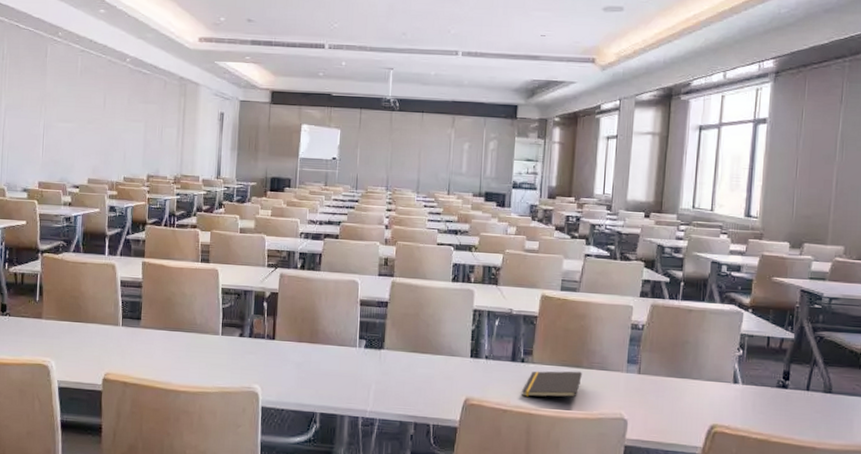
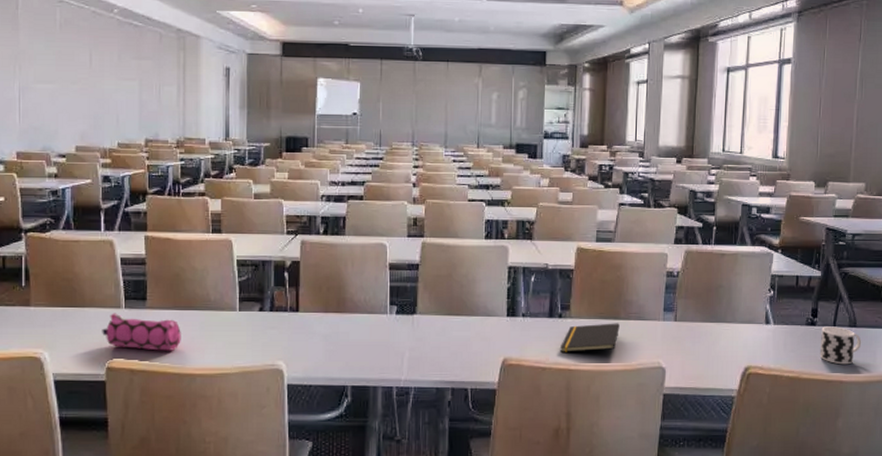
pencil case: none [101,329,170,368] -> present [102,313,181,351]
cup: none [791,390,838,431] -> present [819,326,862,365]

